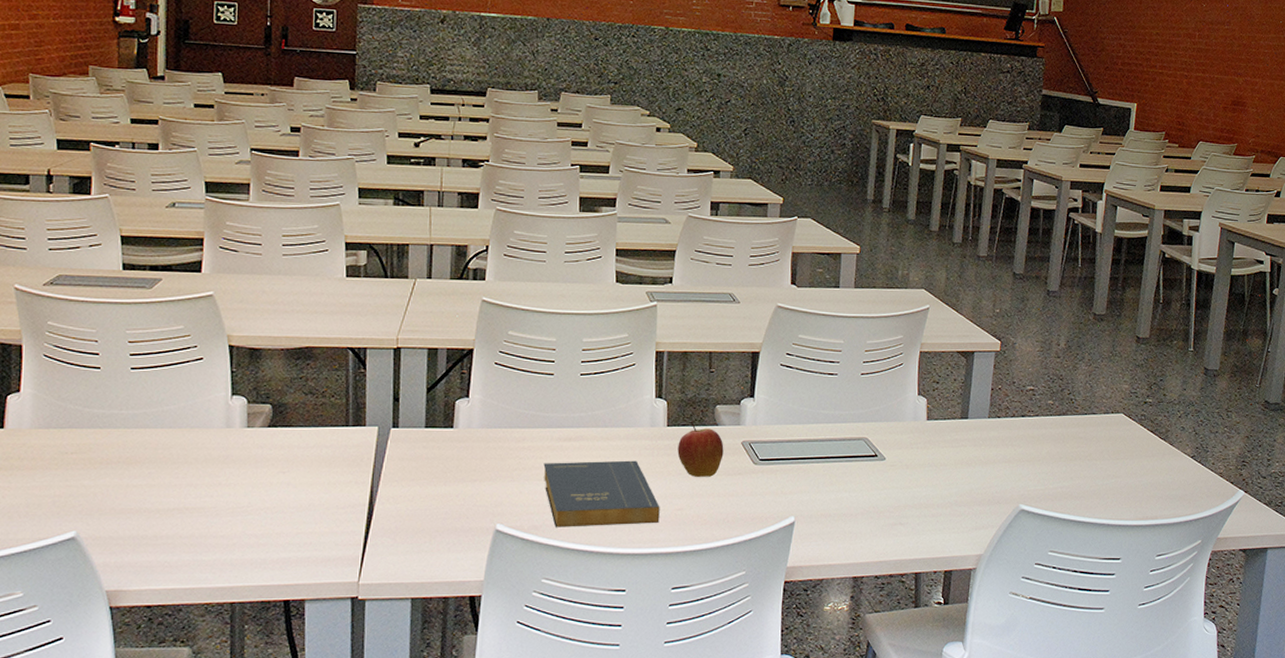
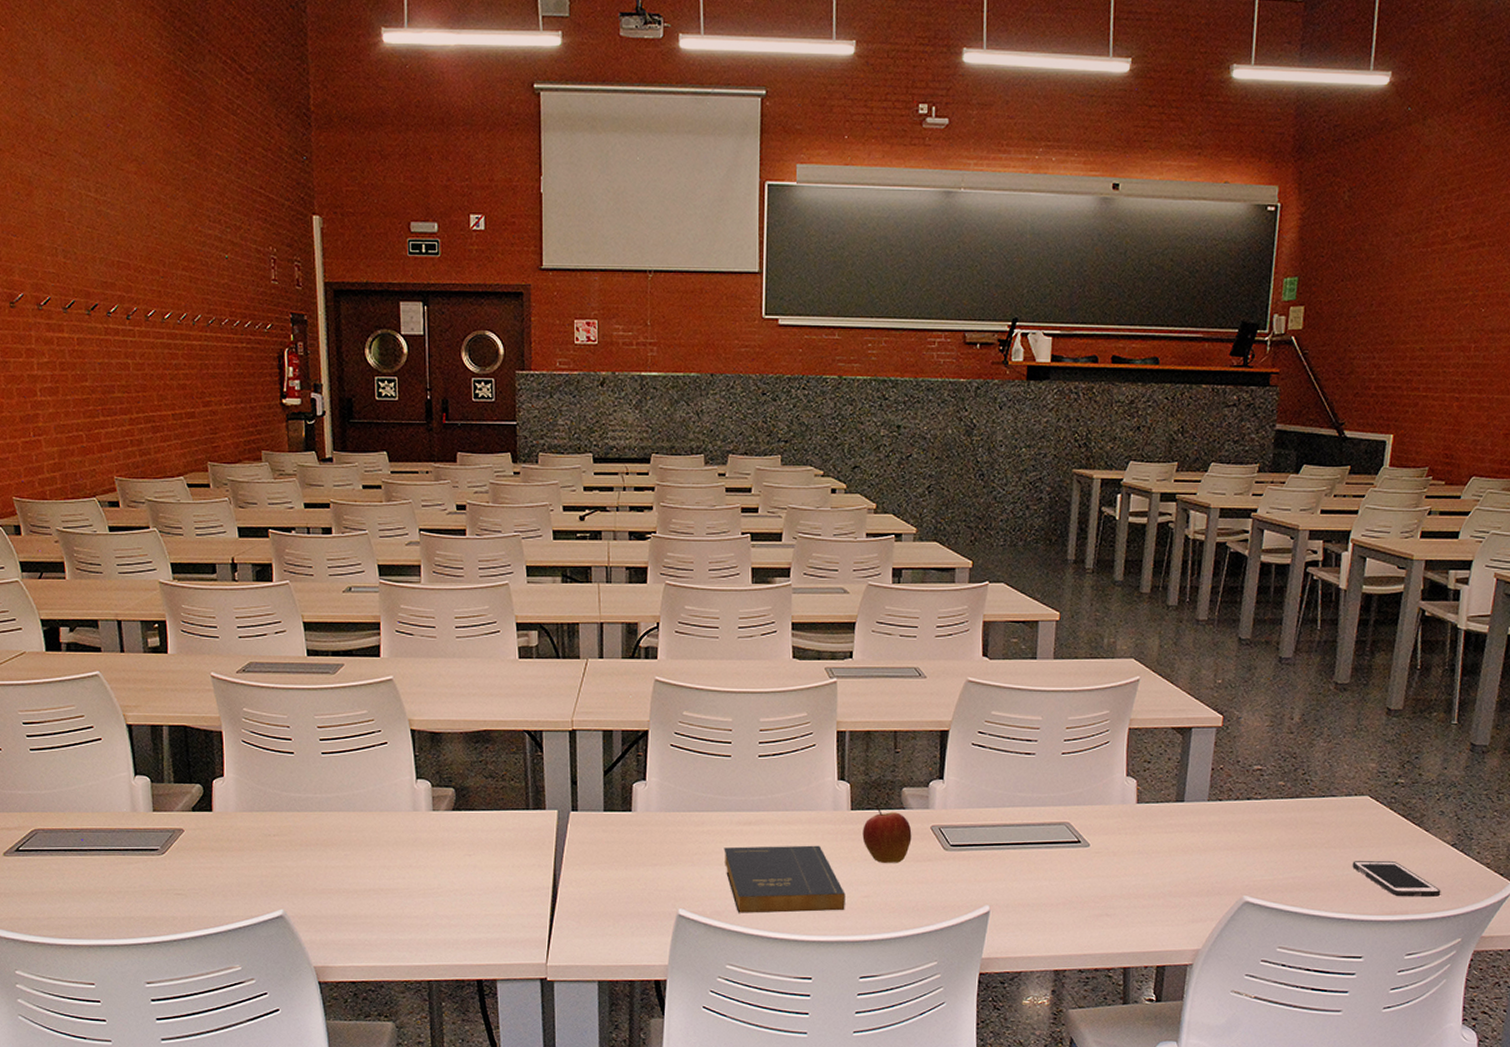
cell phone: none [1111,471,1184,504] -> present [1352,860,1441,898]

